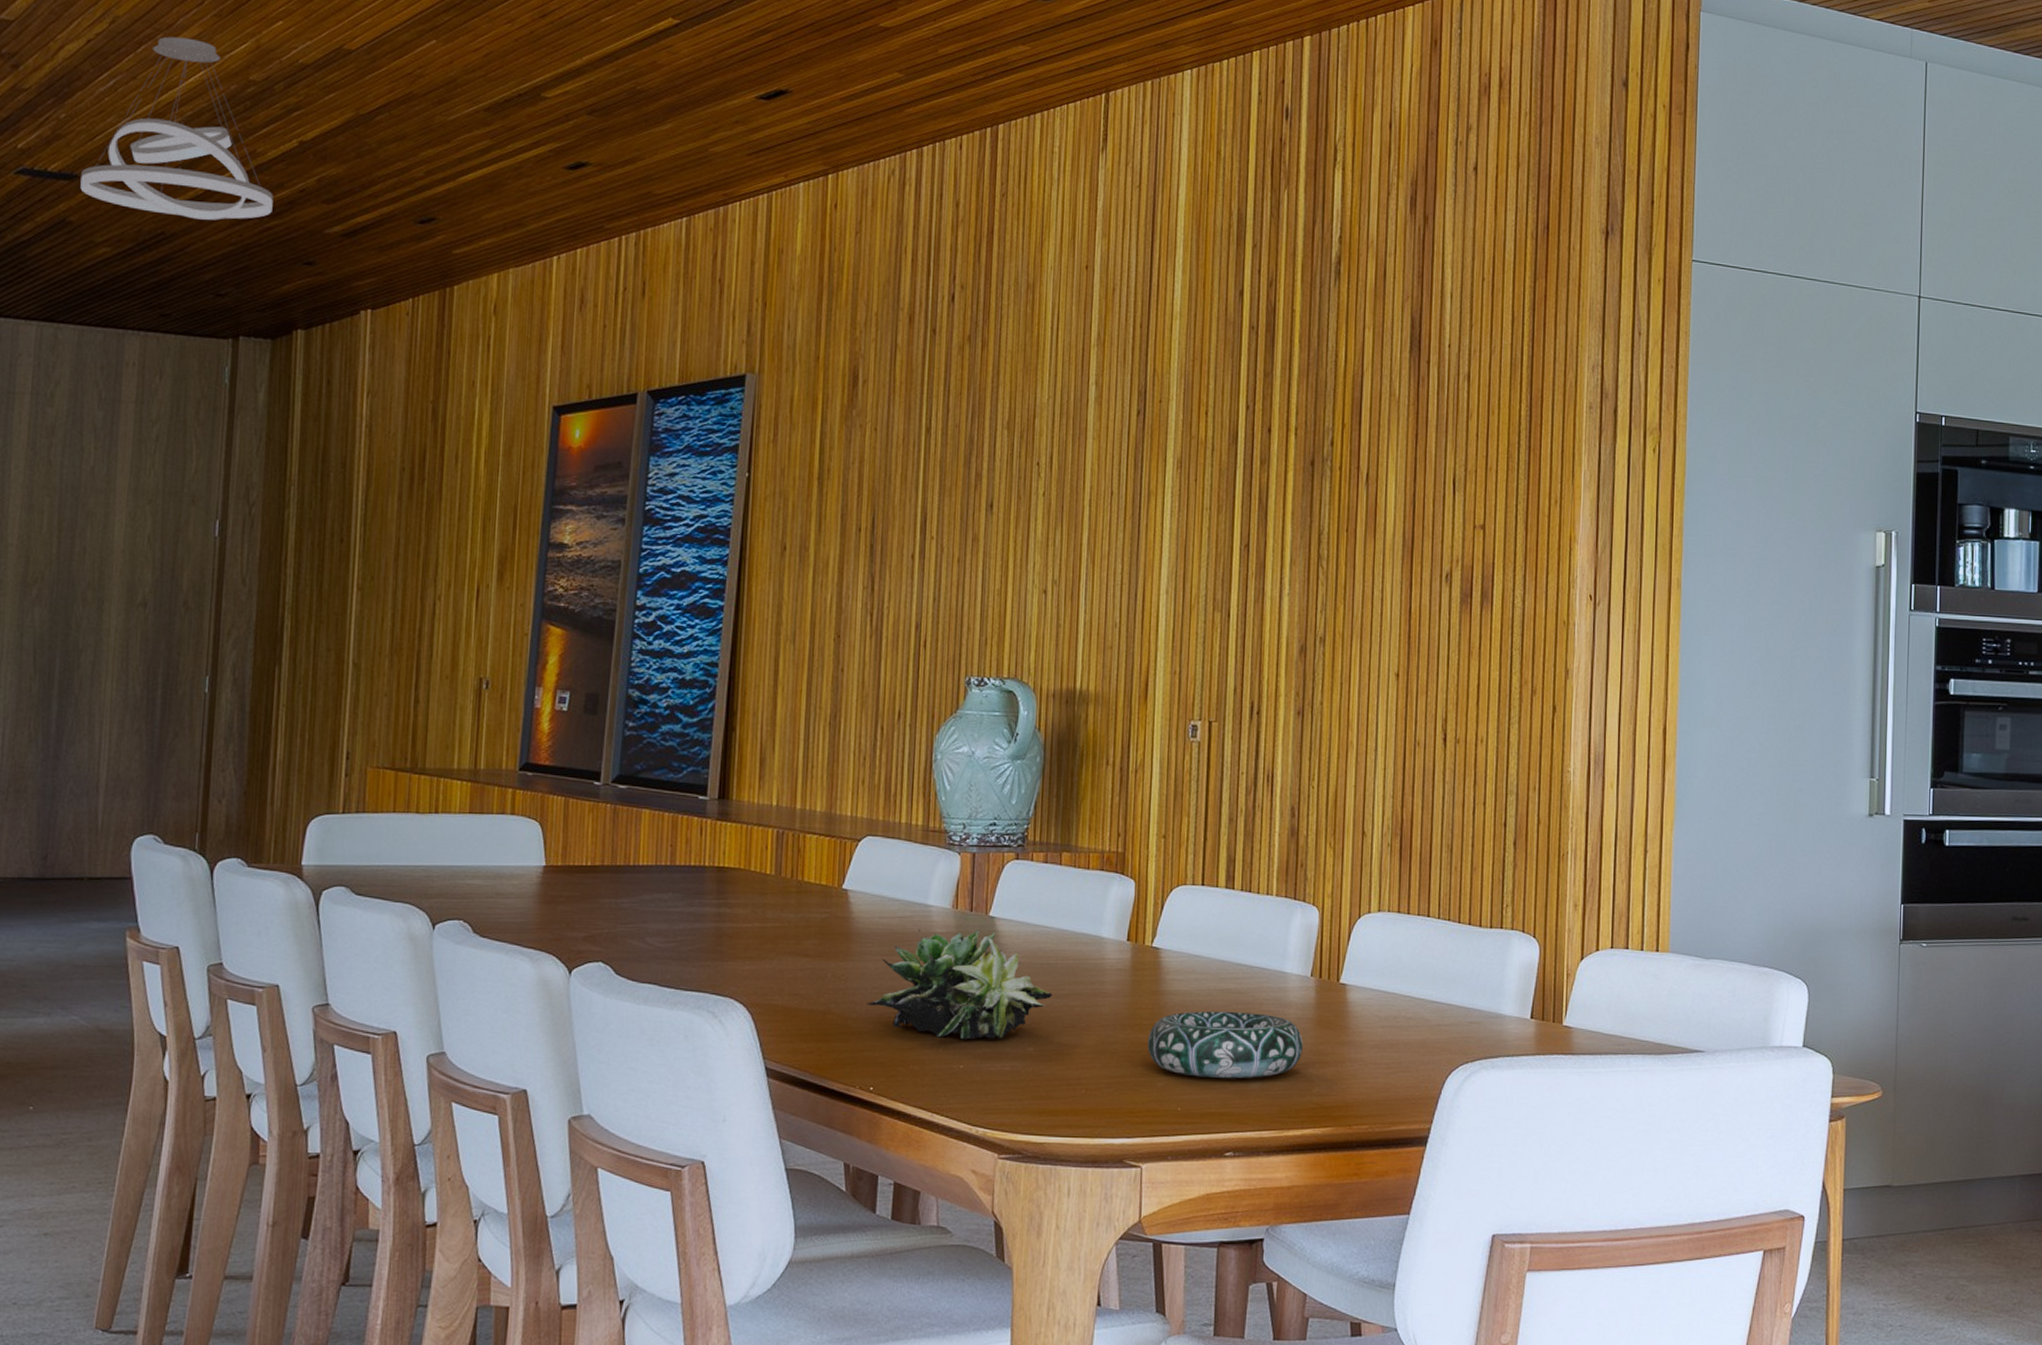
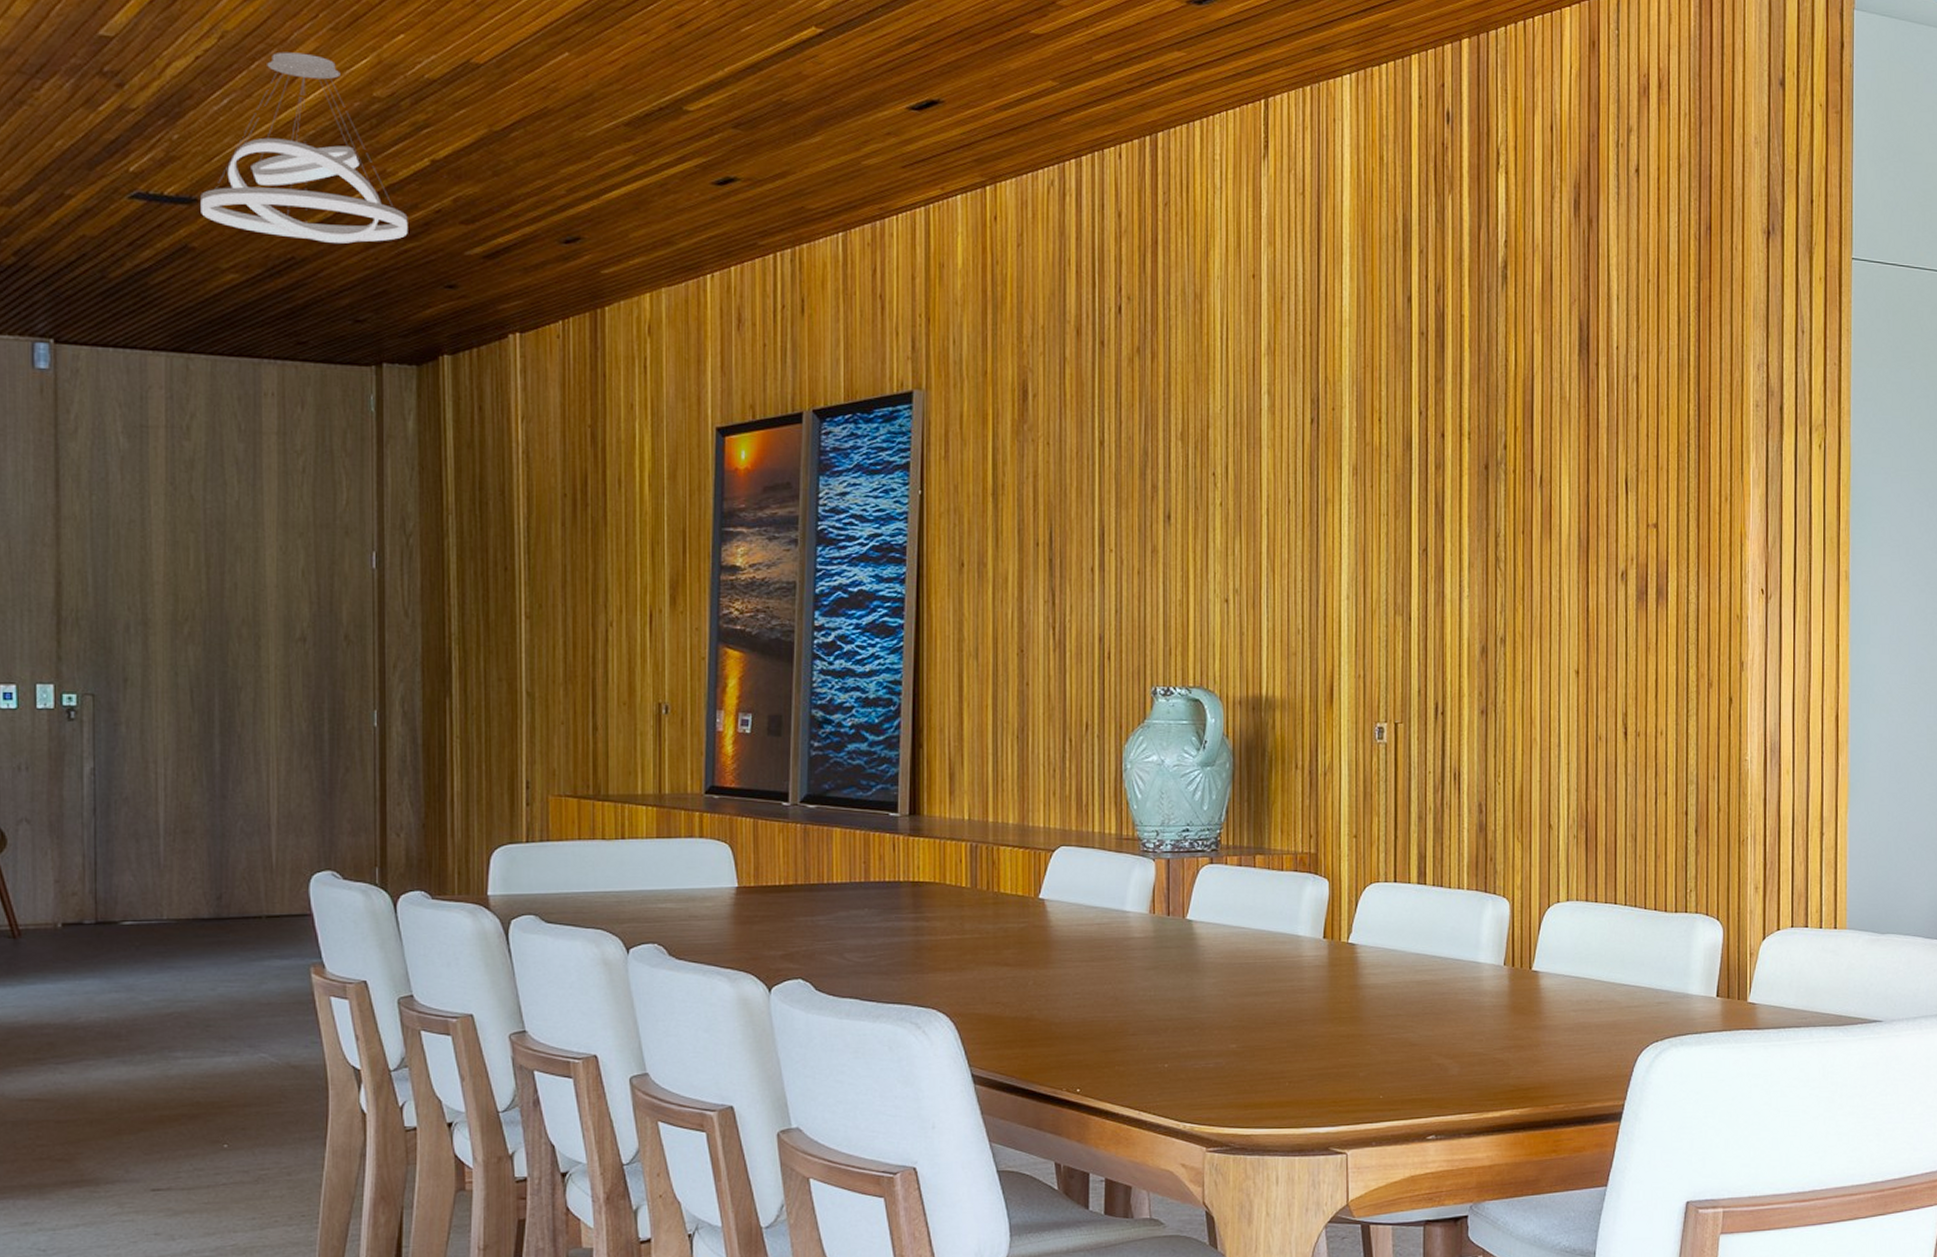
succulent plant: present [865,929,1052,1040] -> none [1068,933,1252,1040]
decorative bowl: present [1148,1011,1303,1079] -> none [1348,1001,1499,1066]

